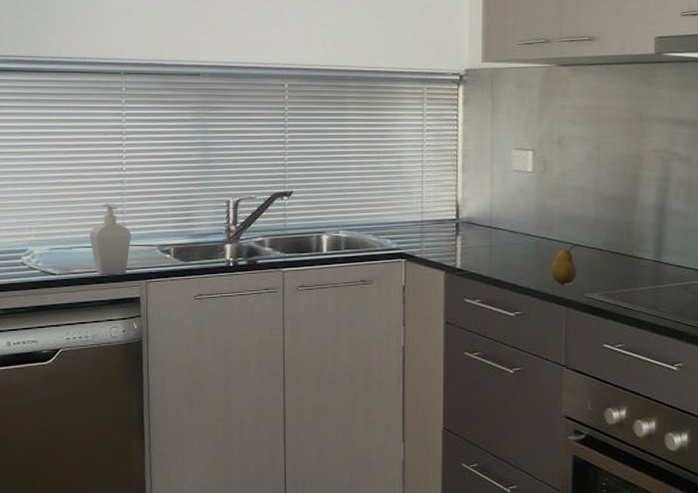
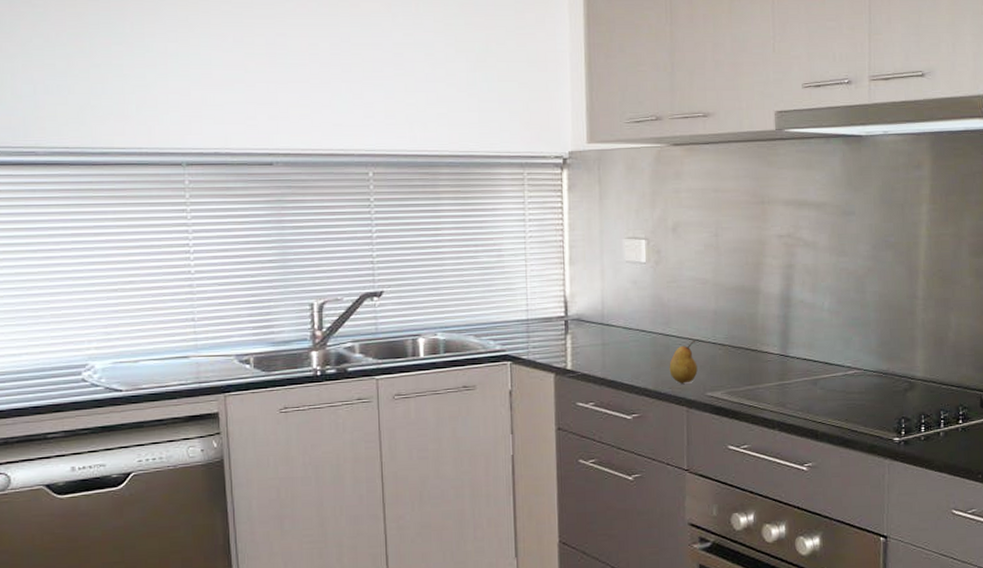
soap bottle: present [89,202,131,275] -> none [157,309,205,390]

